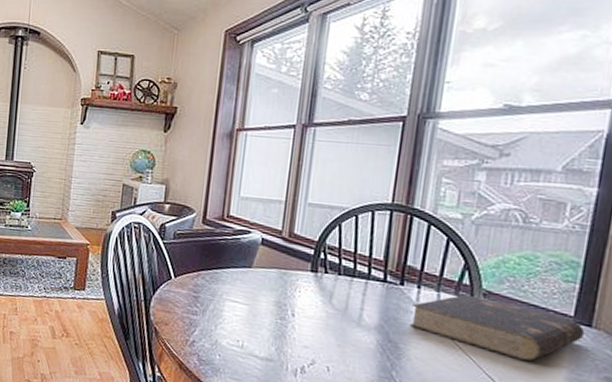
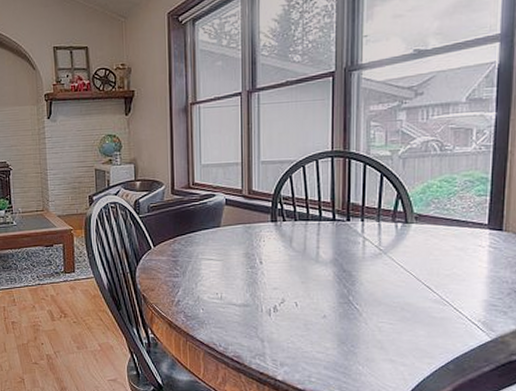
book: present [409,294,585,361] -> none [359,220,498,268]

